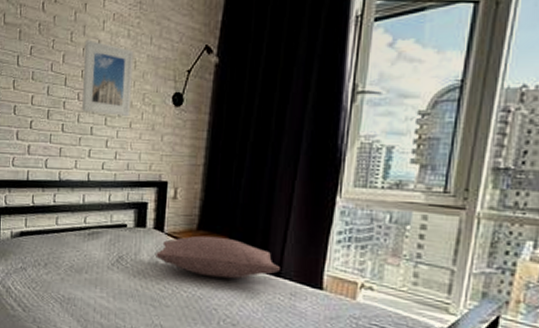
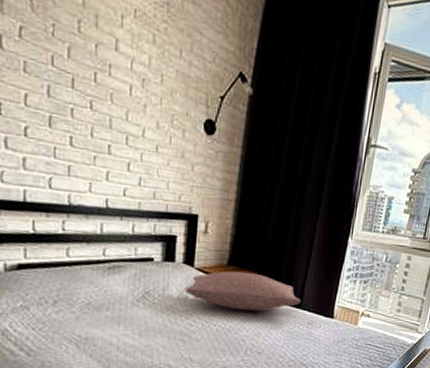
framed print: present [82,39,134,117] -> none [96,34,160,139]

